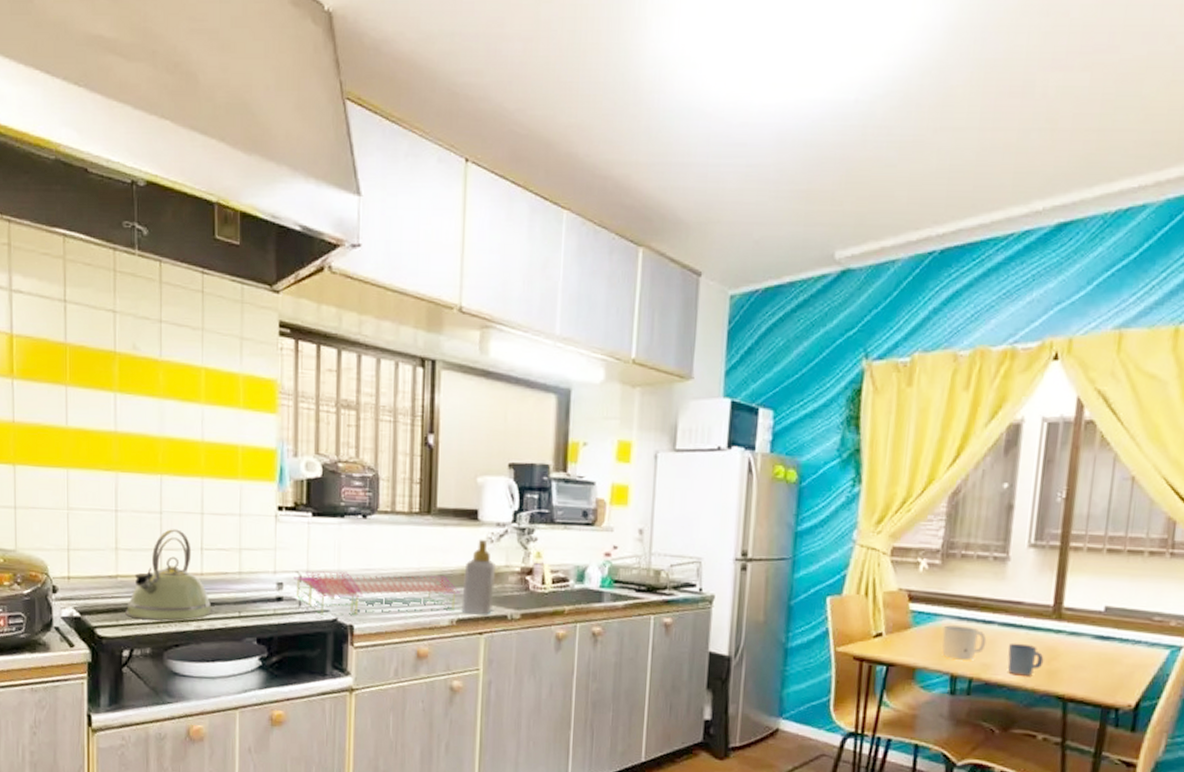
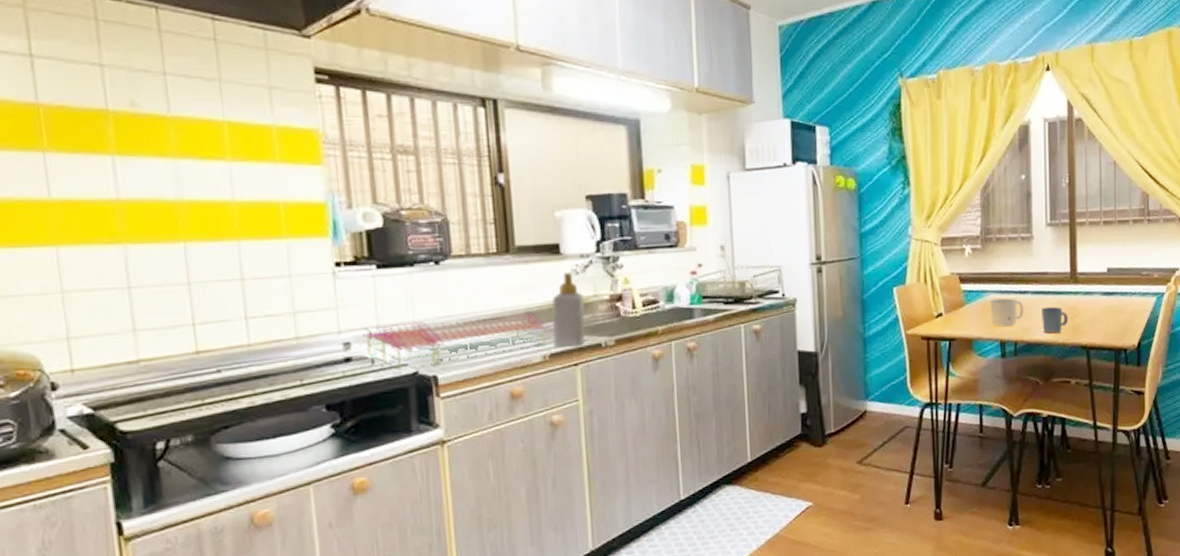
kettle: present [125,529,212,621] -> none [154,300,267,405]

